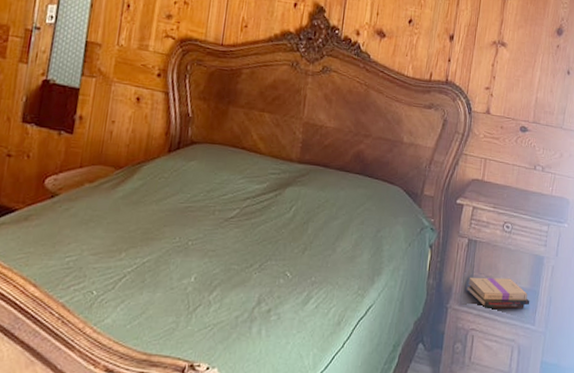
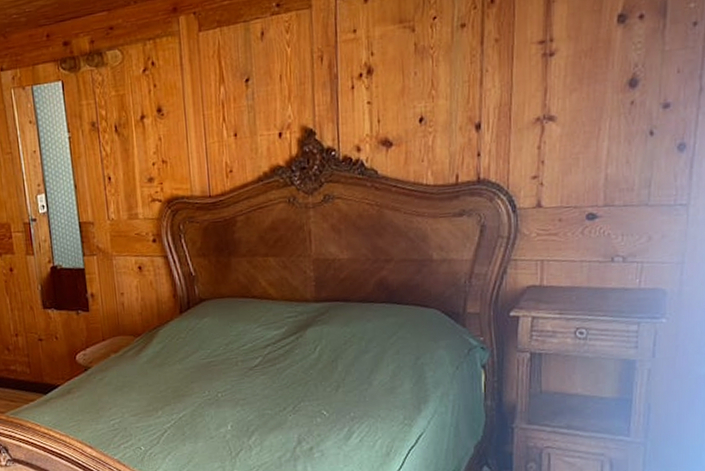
books: present [467,277,530,310] -> none [535,389,621,425]

